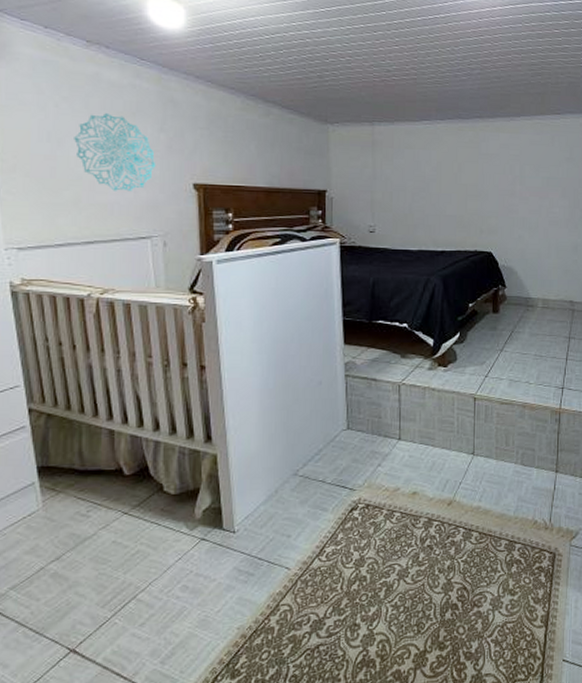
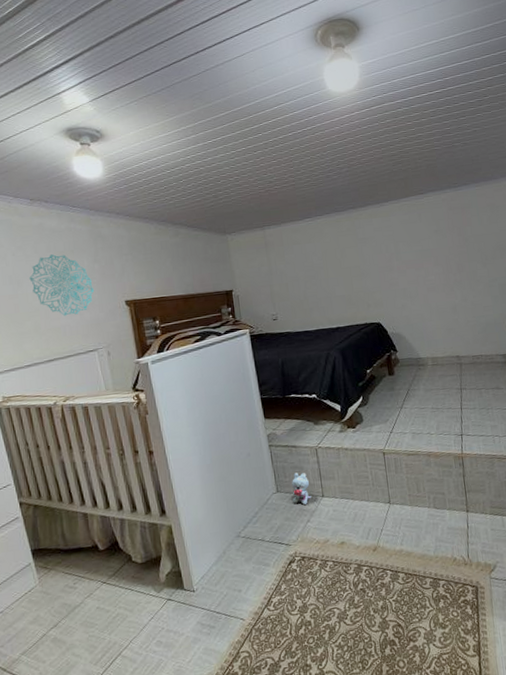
plush toy: none [364,409,387,446] -> present [292,472,312,505]

